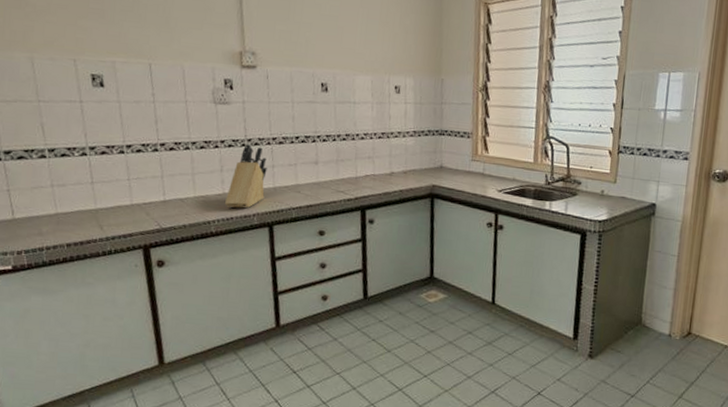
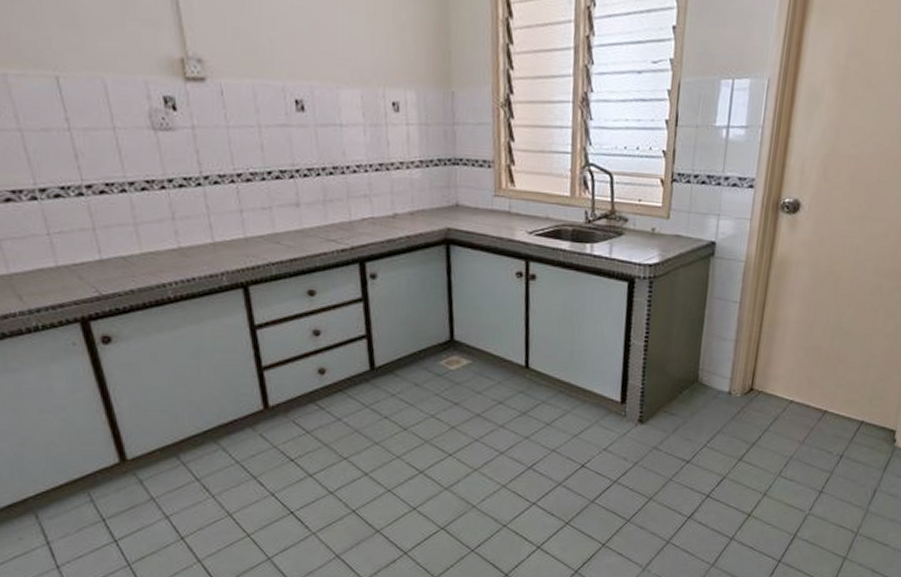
knife block: present [225,143,267,209] -> none [183,182,234,267]

